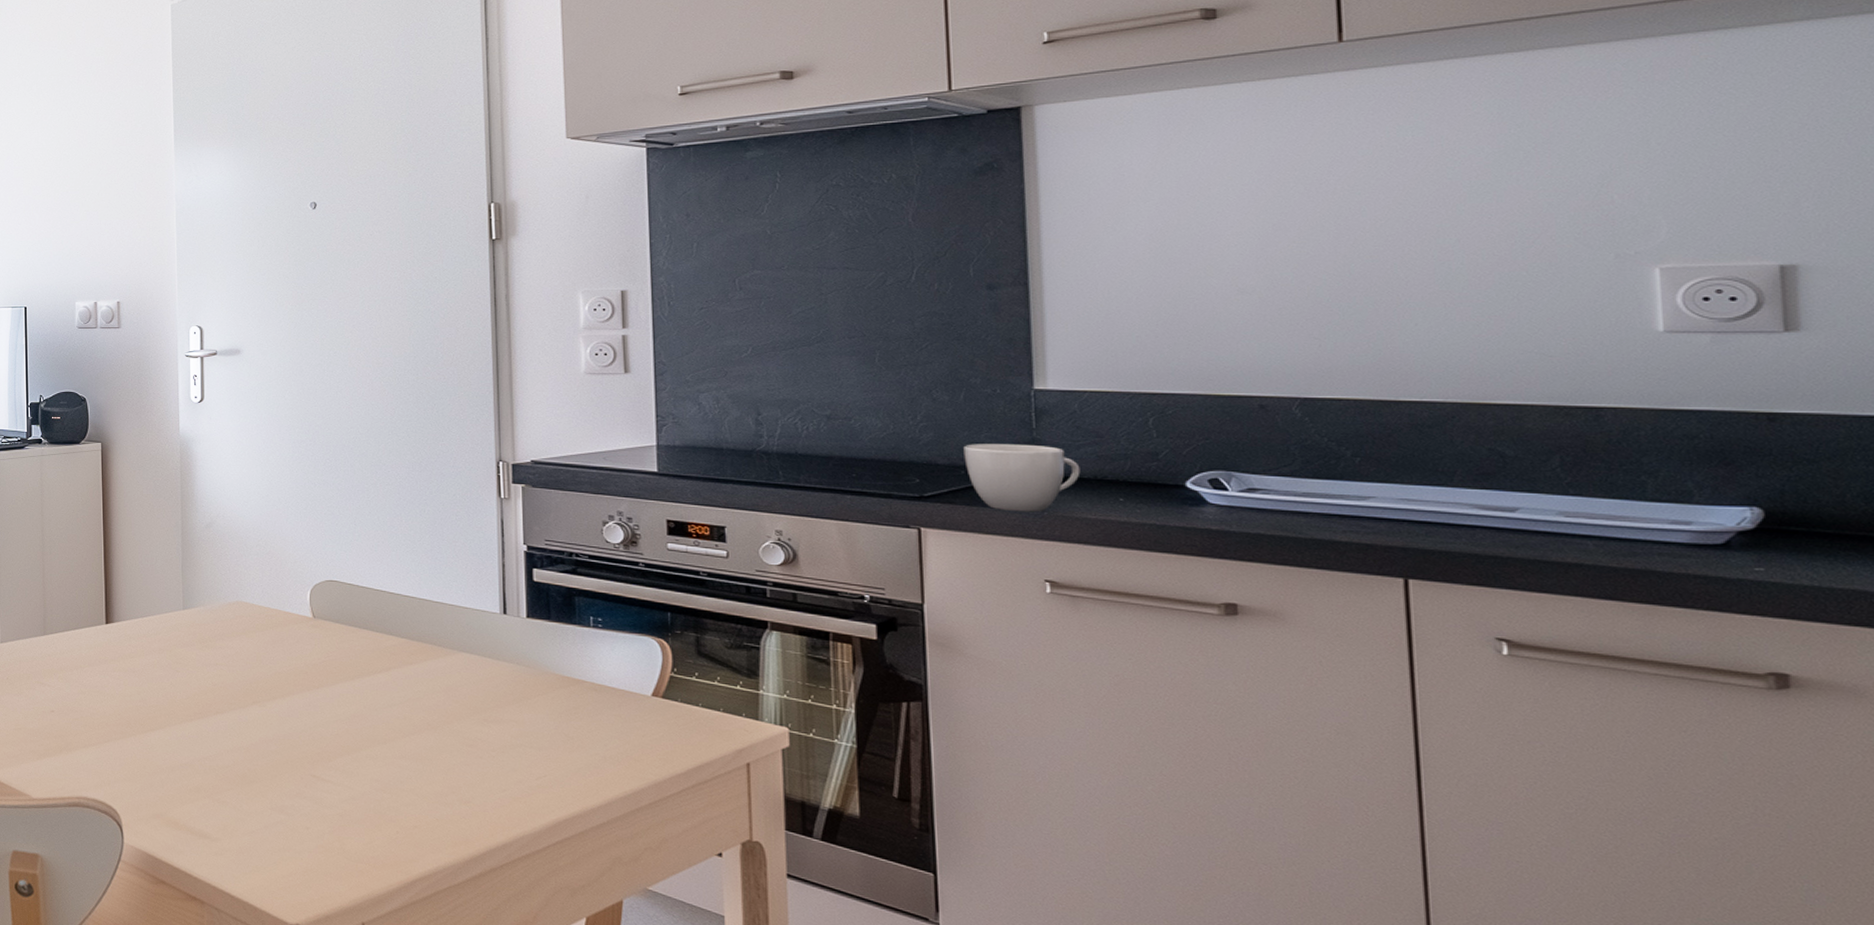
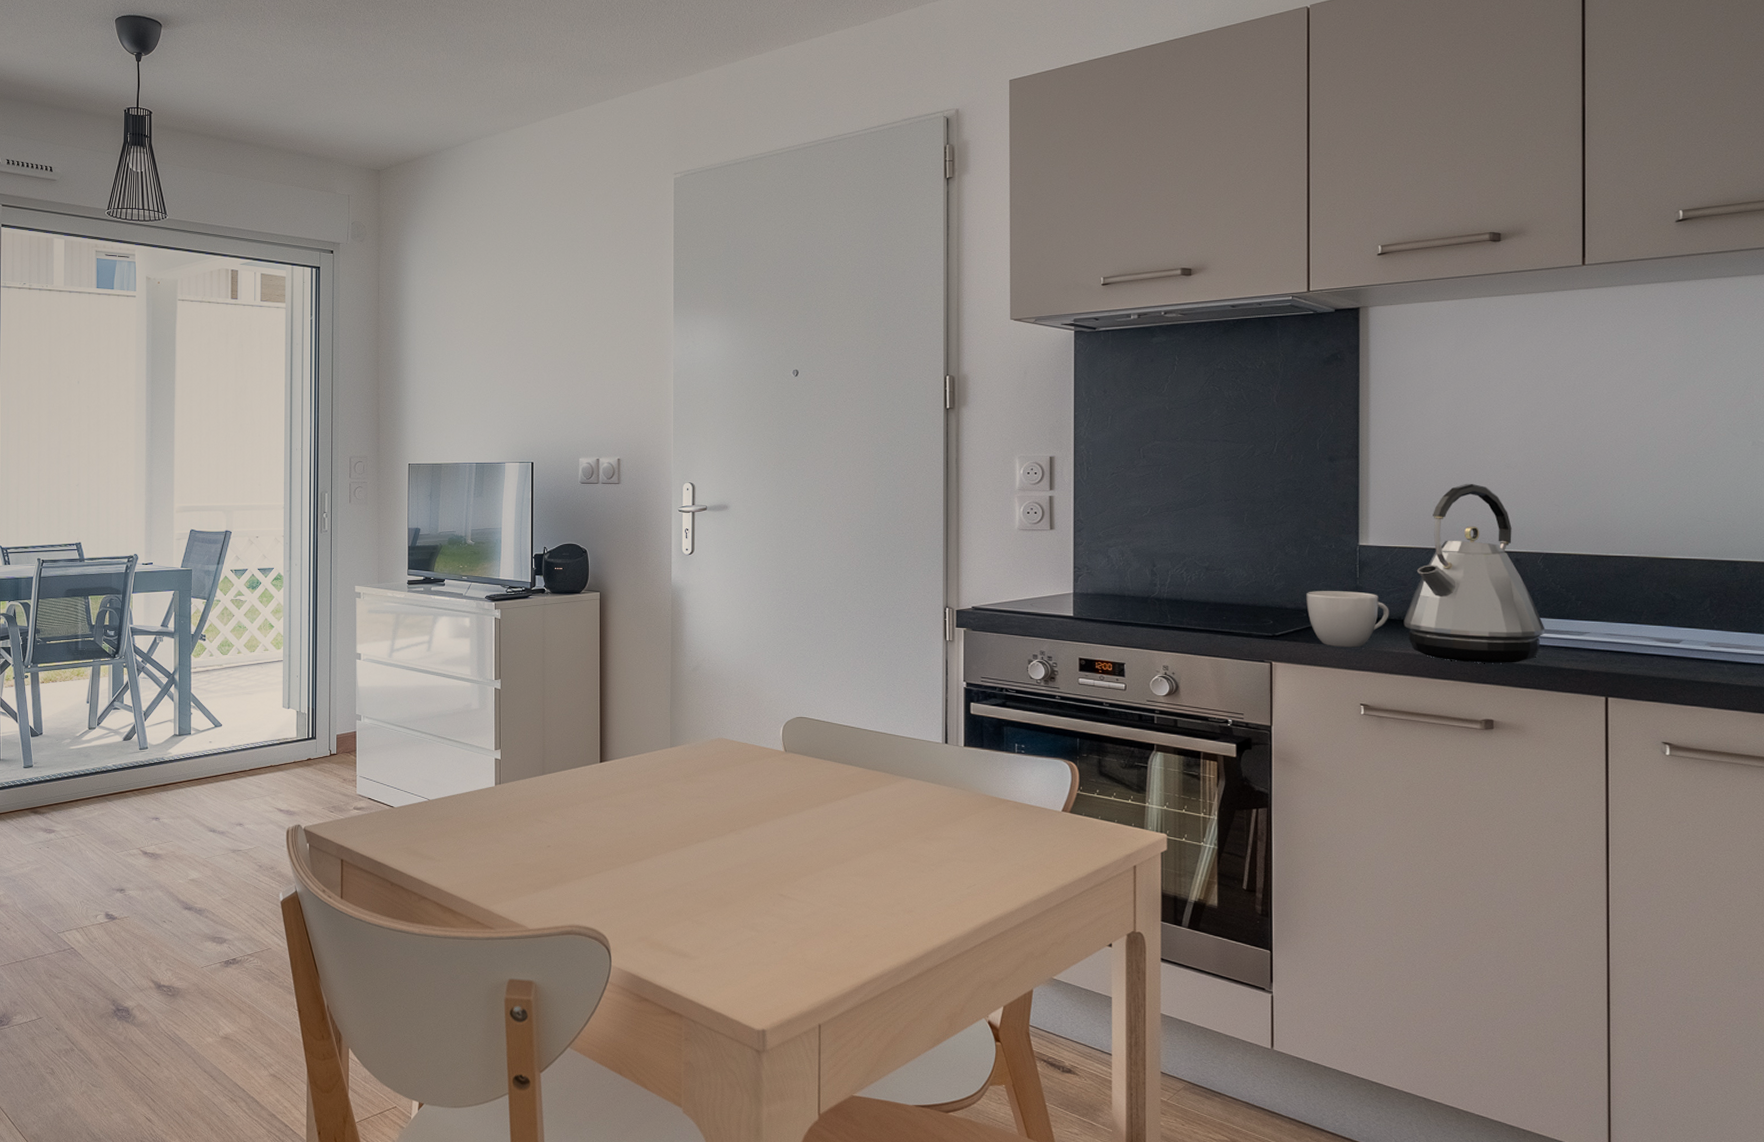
kettle: none [1101,313,1309,534] -> present [1403,483,1545,663]

